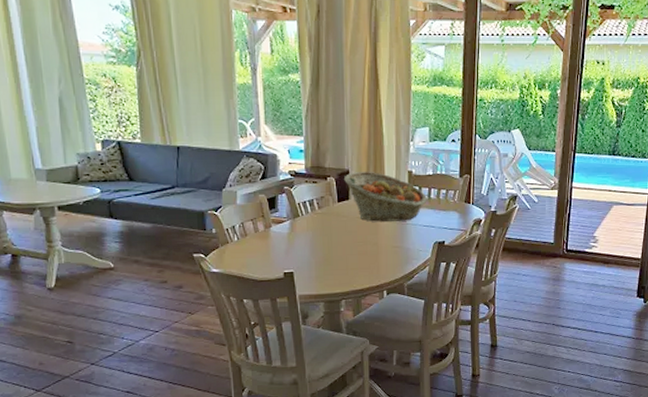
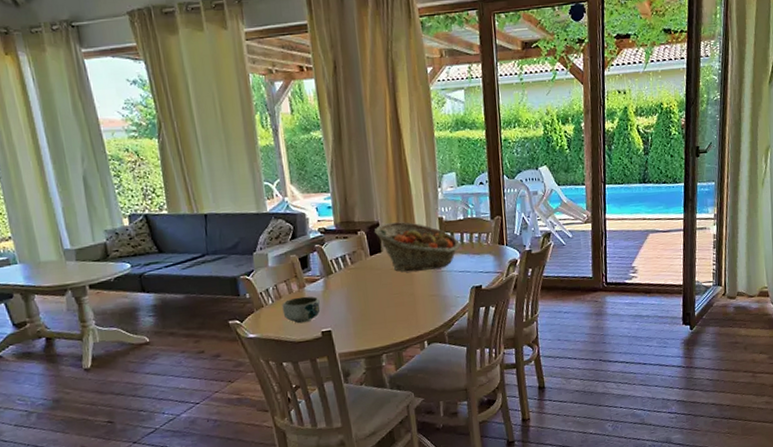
bowl: none [247,236,285,263] -> present [282,296,321,324]

